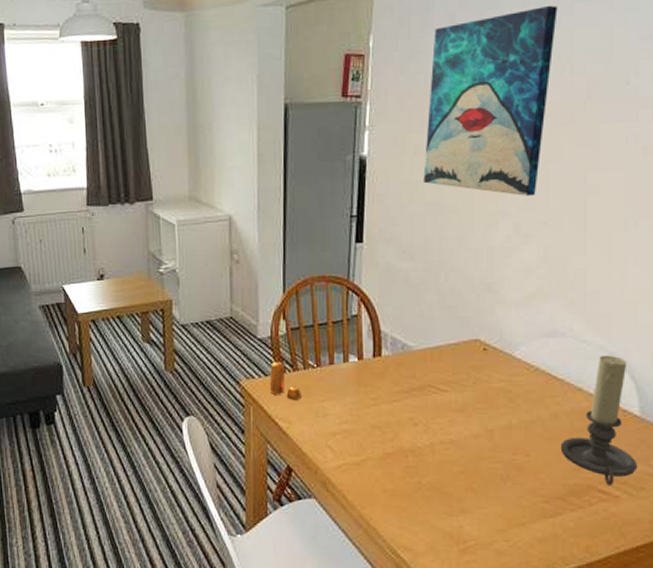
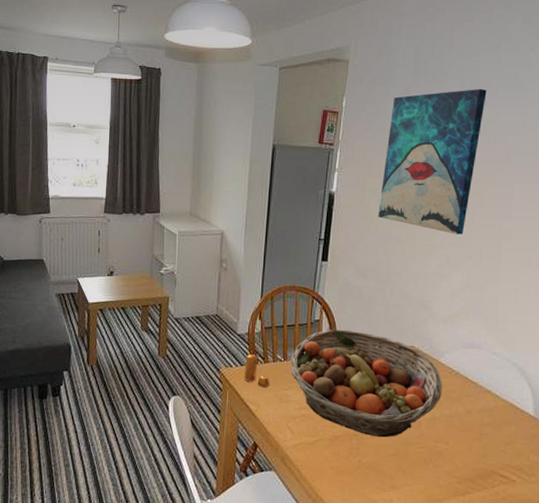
fruit basket: none [325,325,518,453] -> present [290,329,442,438]
candle holder: present [560,355,638,485] -> none [472,365,531,471]

